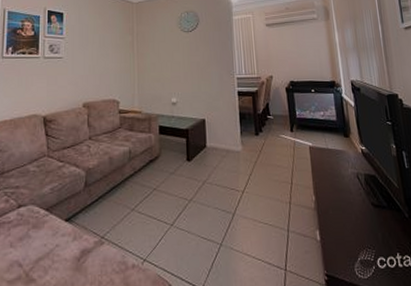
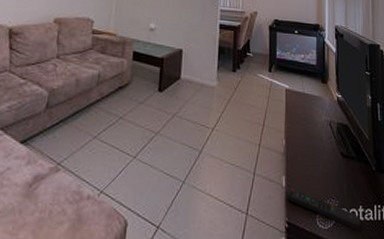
remote control: none [321,240,401,276] -> present [286,187,361,229]

